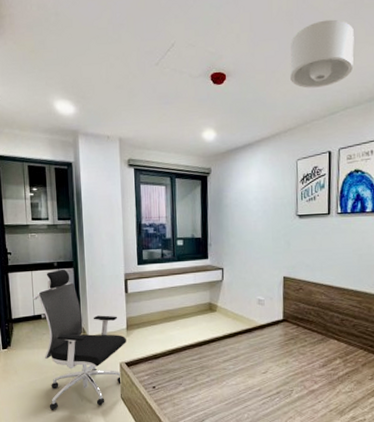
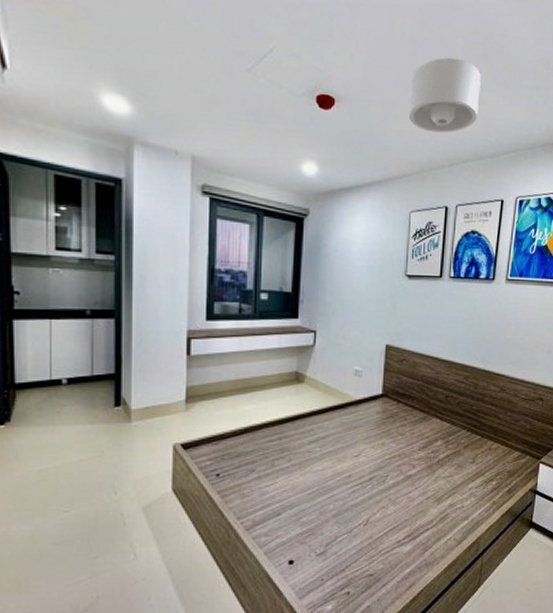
office chair: present [33,270,127,410] -> none [50,320,186,508]

